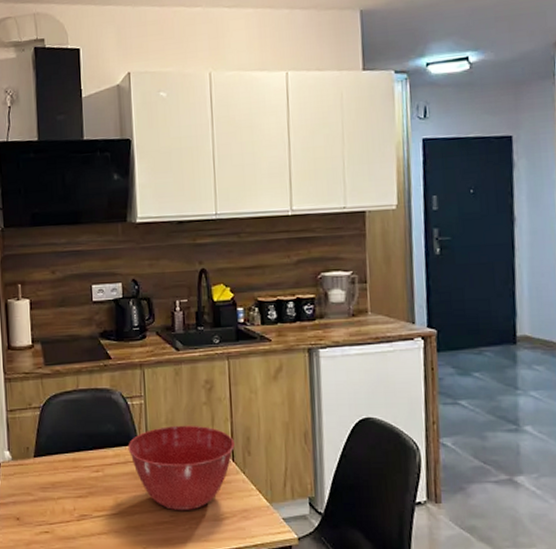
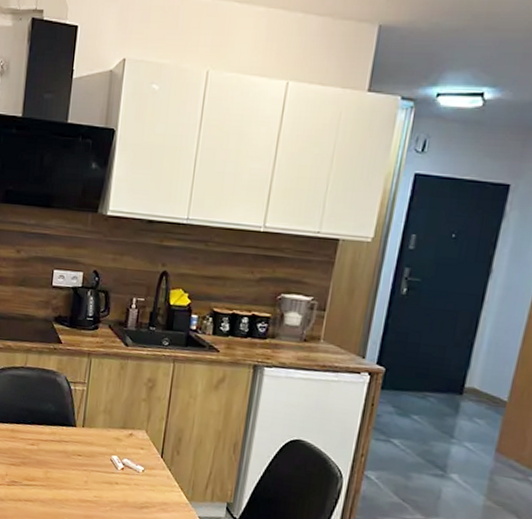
mixing bowl: present [128,425,235,511] -> none [64,414,166,495]

